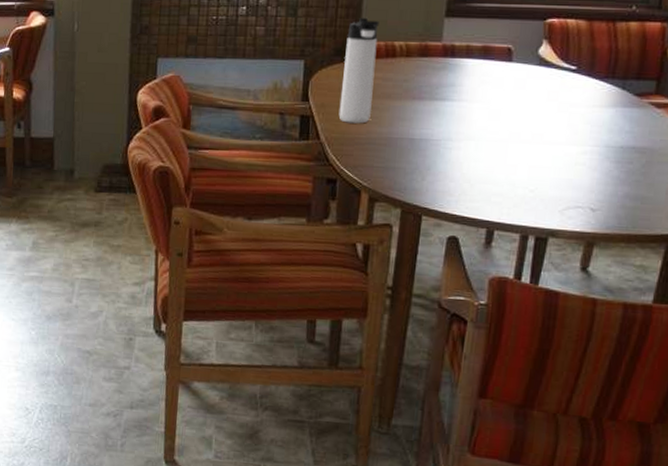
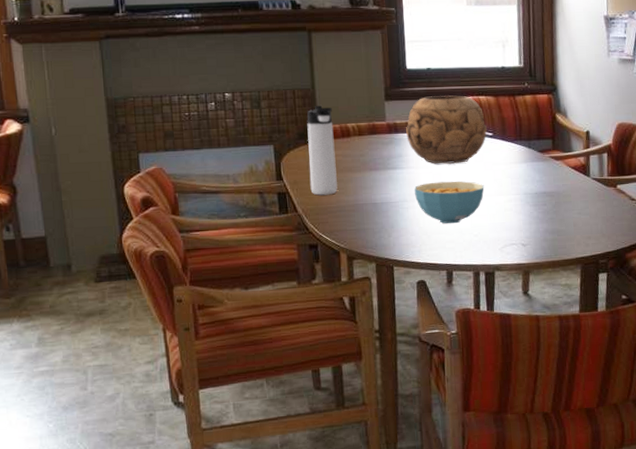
cereal bowl: none [463,120,554,174] -> present [414,181,484,224]
decorative bowl: none [464,15,570,101] -> present [406,95,487,164]

